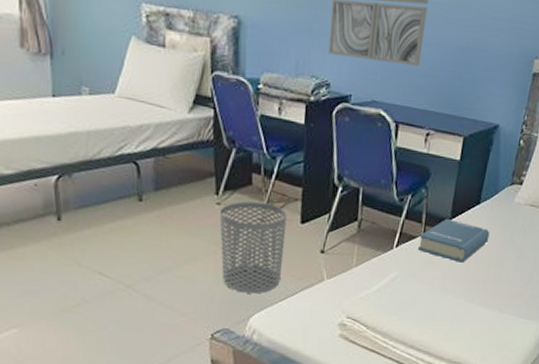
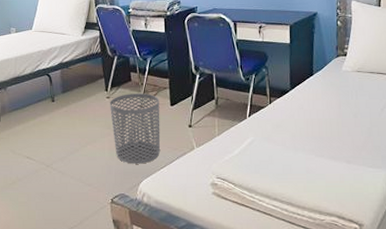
hardback book: present [417,219,490,263] -> none [267,90,327,124]

